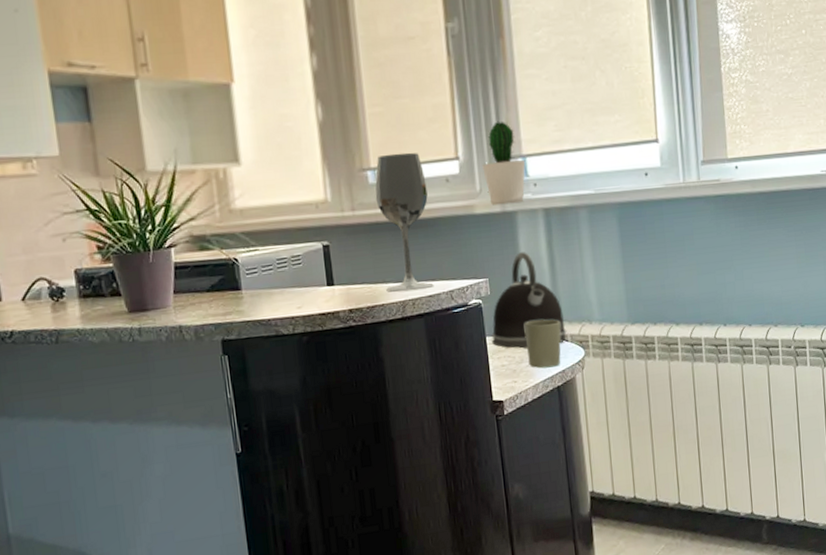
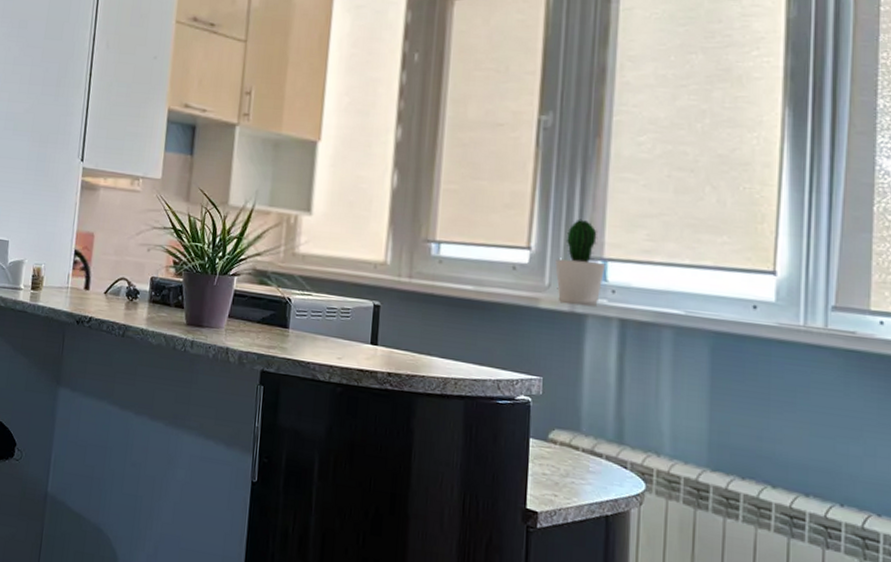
wine glass: present [375,152,434,292] -> none [429,230,491,373]
kettle: present [491,252,567,349] -> none [536,358,627,468]
mug: present [524,319,561,369] -> none [575,434,620,493]

